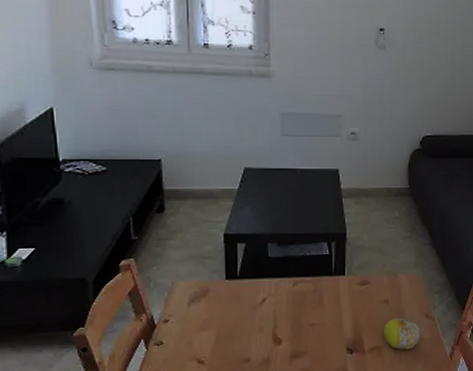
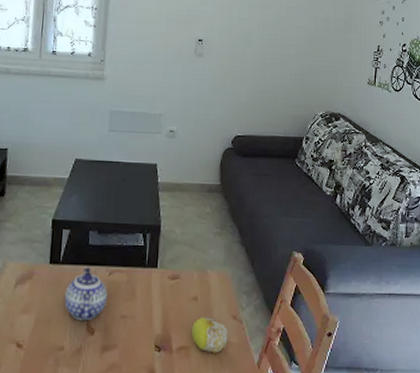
teapot: none [246,279,293,333] -> present [64,266,108,321]

